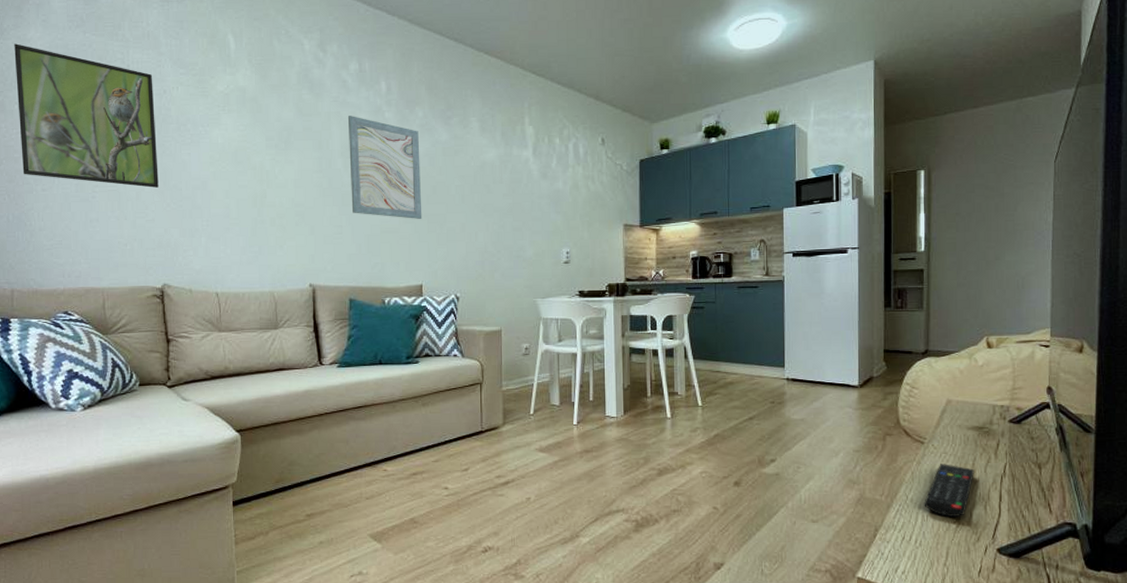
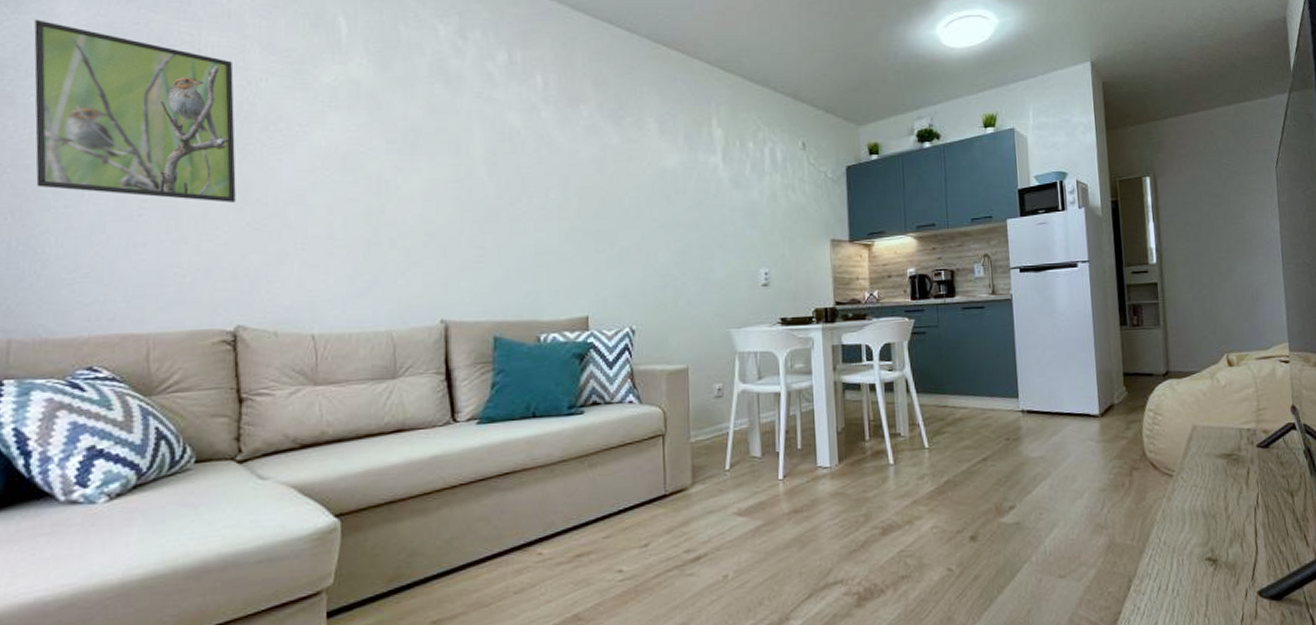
wall art: present [347,116,422,219] -> none [493,115,588,237]
remote control: present [924,464,974,518] -> none [1178,498,1227,560]

